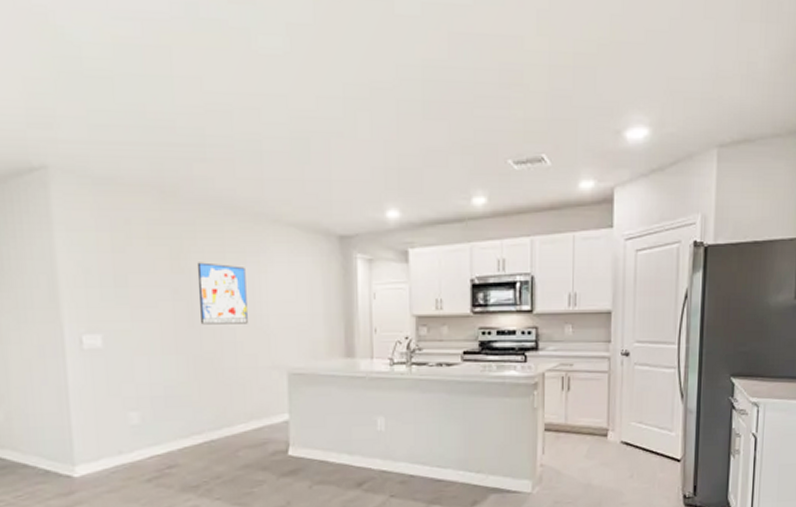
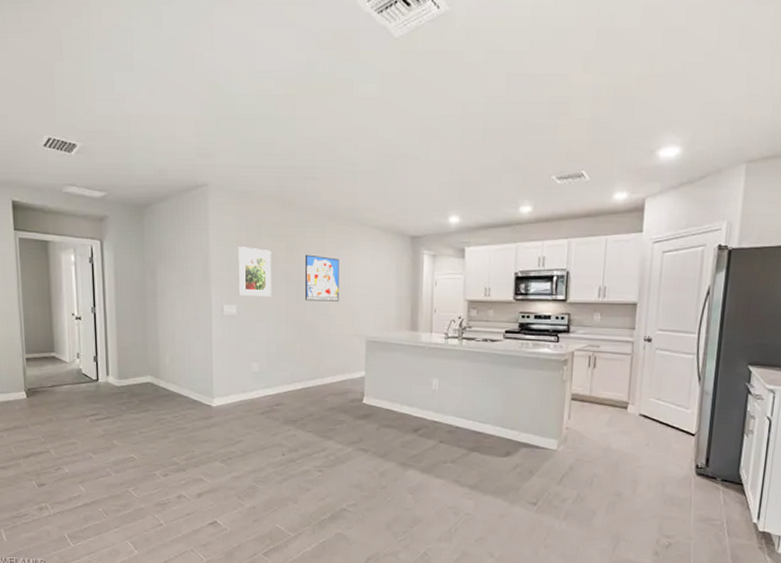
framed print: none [99,253,152,321] -> present [238,247,271,296]

